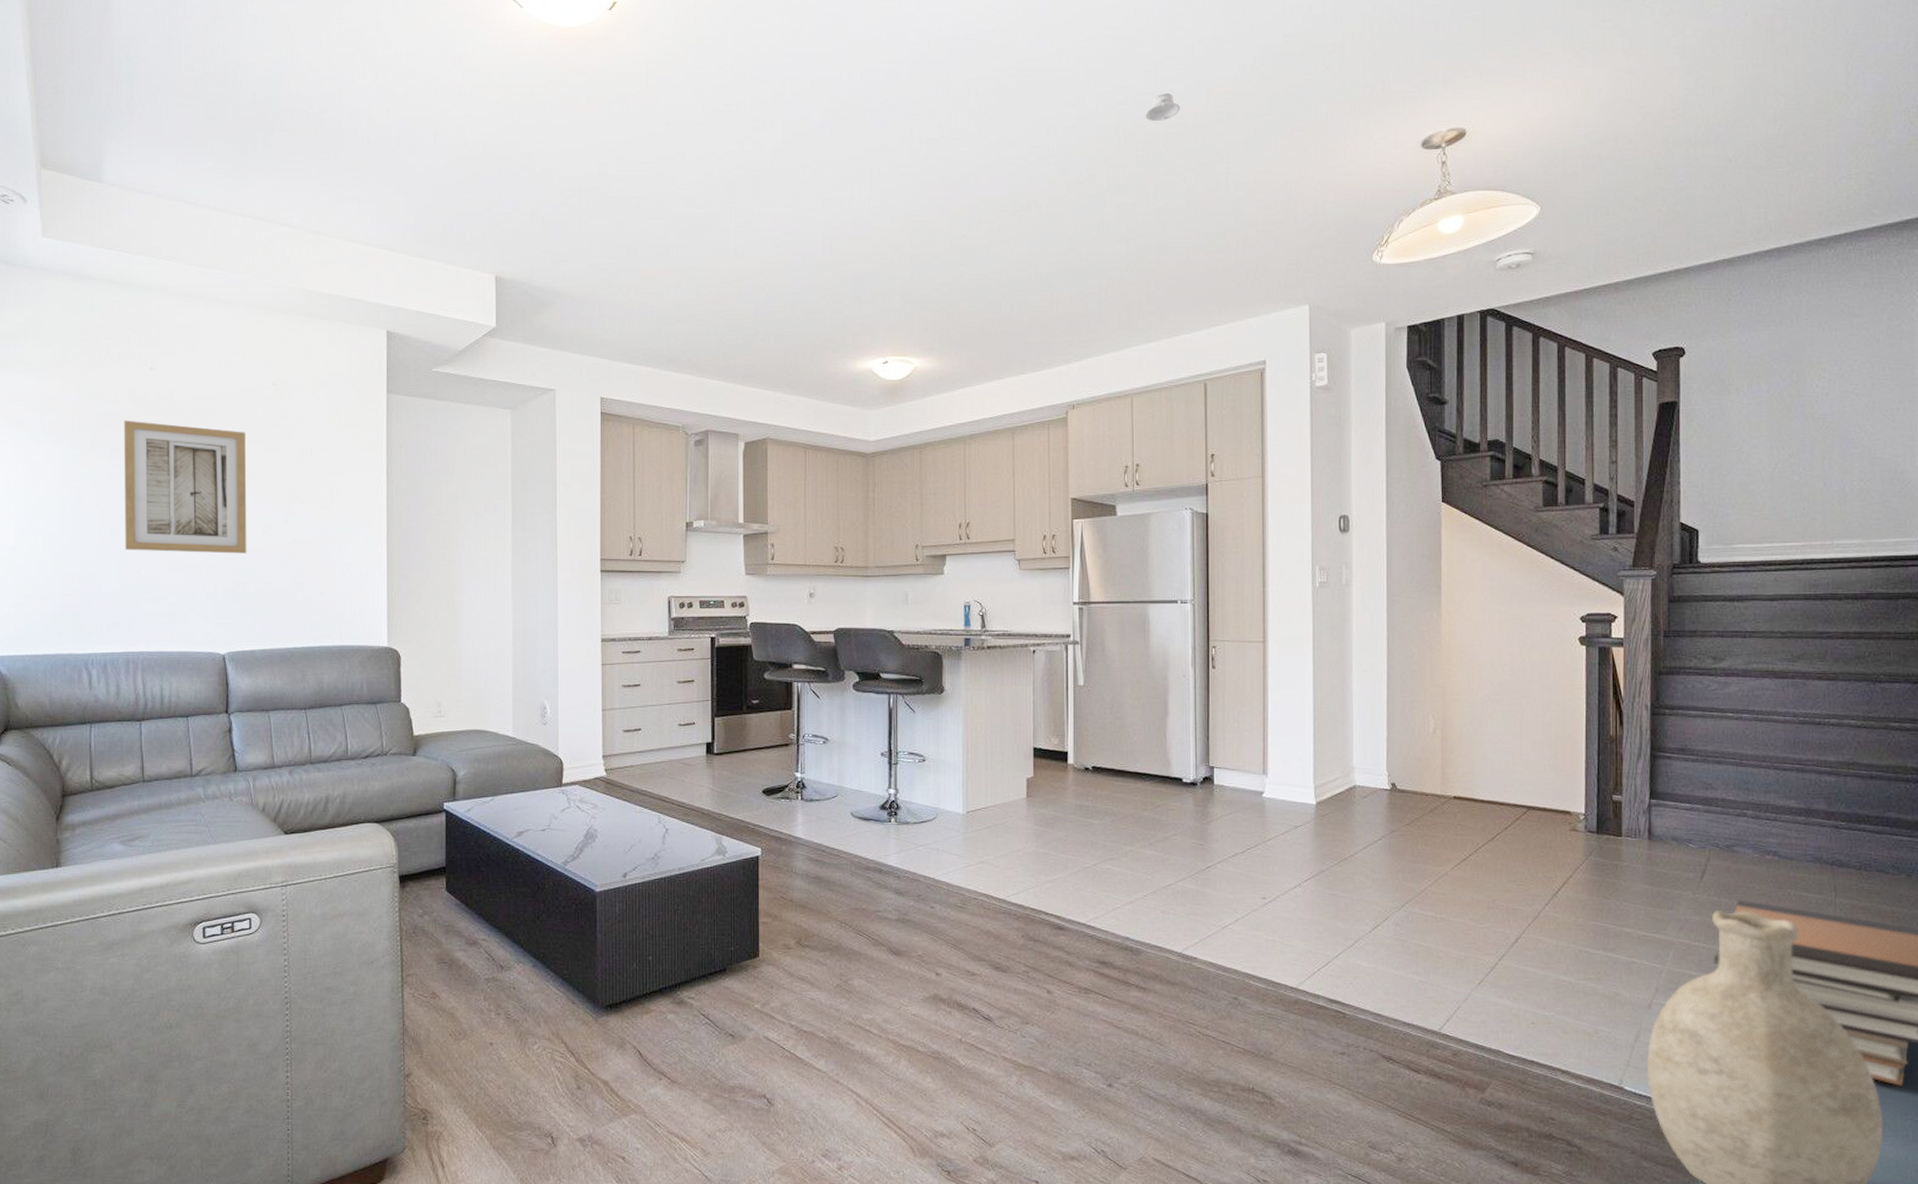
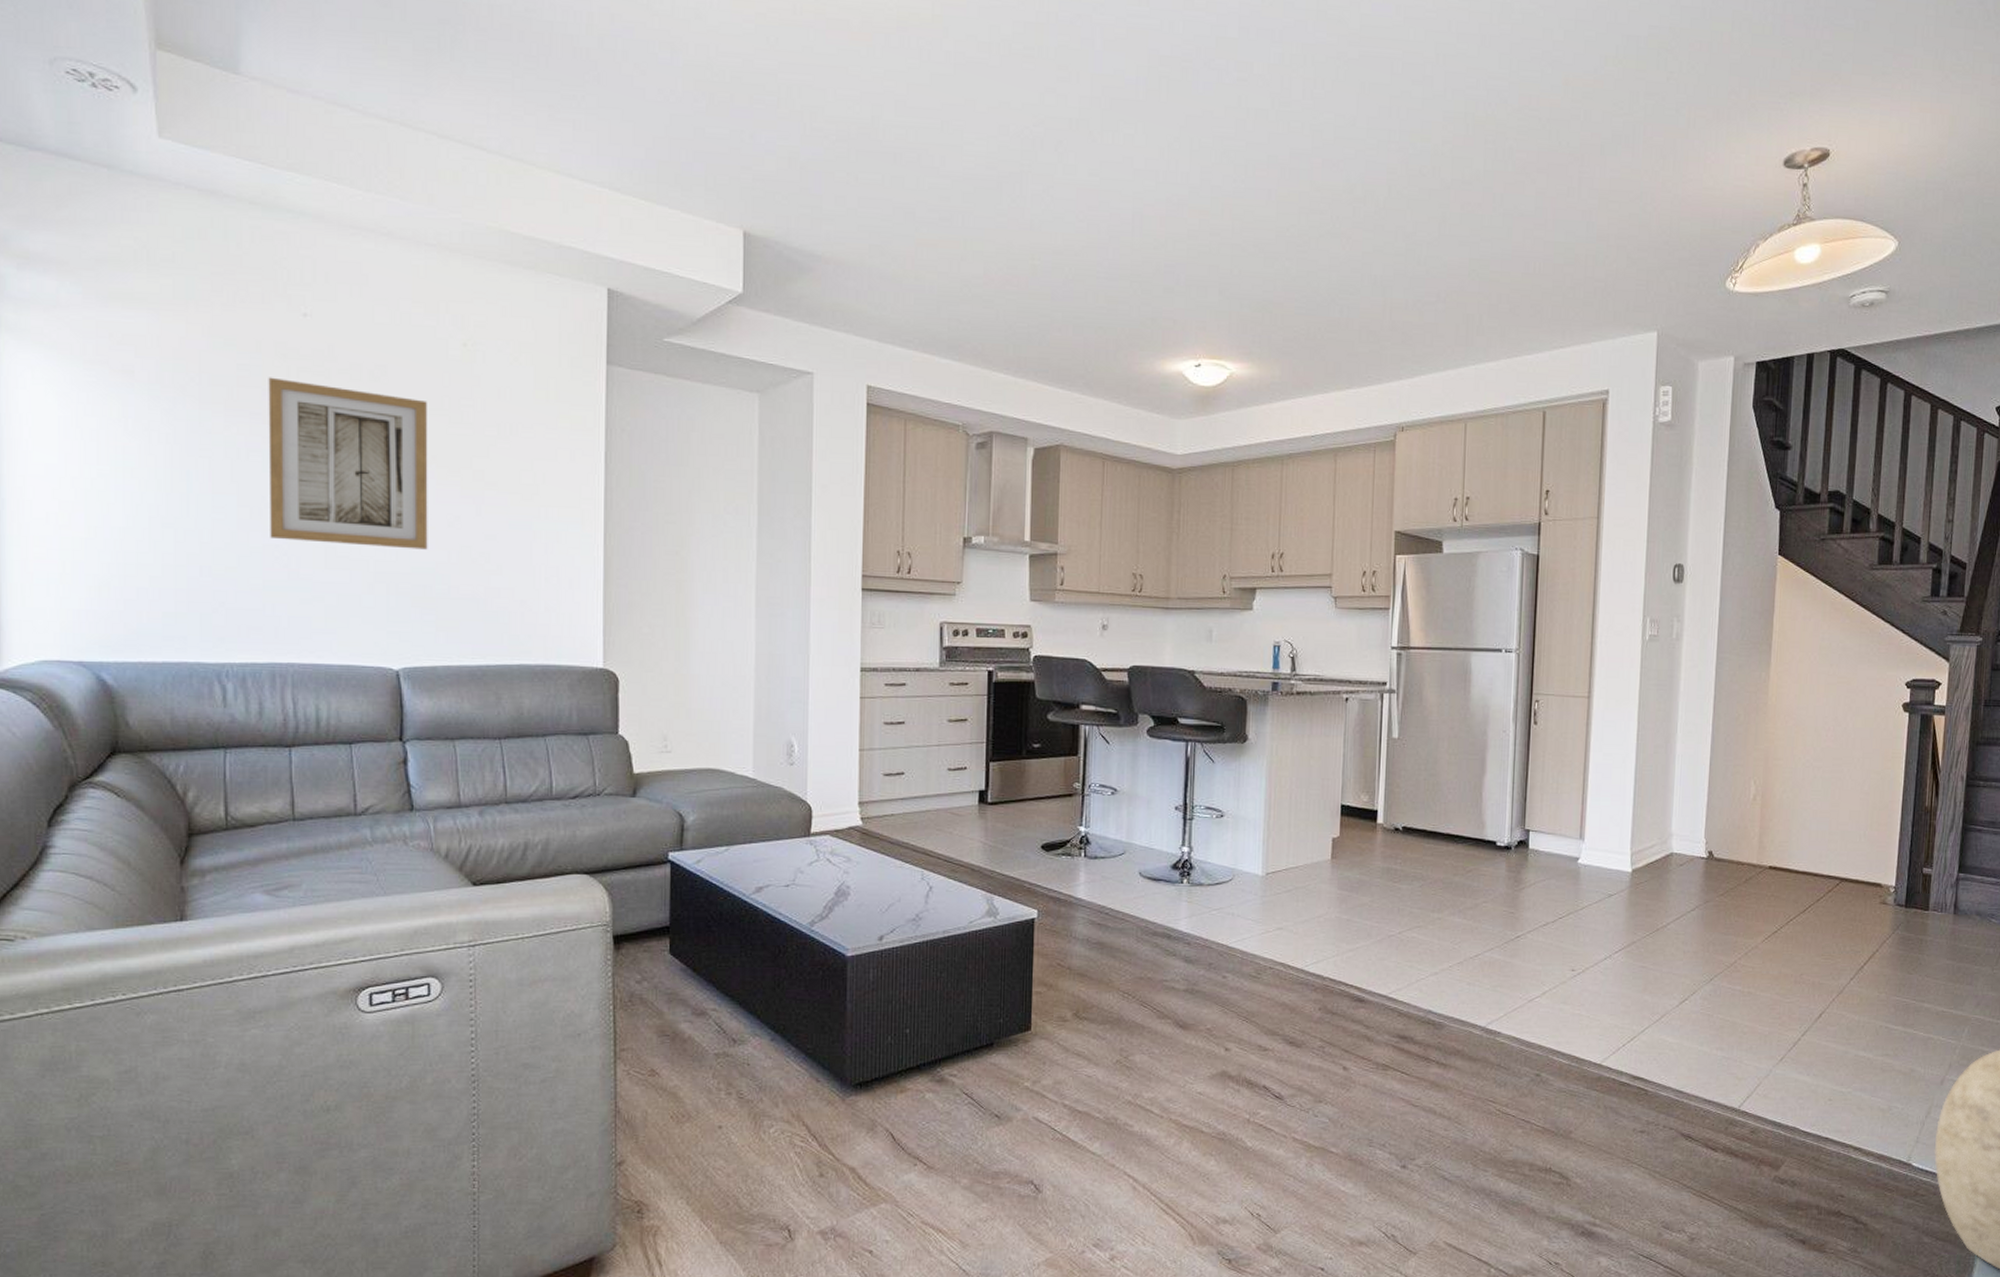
recessed light: present [1145,92,1181,122] -> none [1497,79,1536,113]

